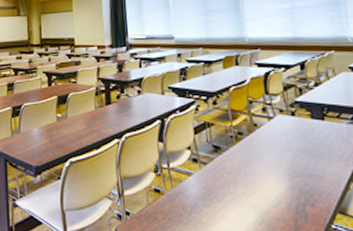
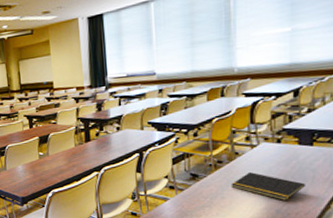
notepad: none [253,147,323,179] -> present [230,172,305,200]

